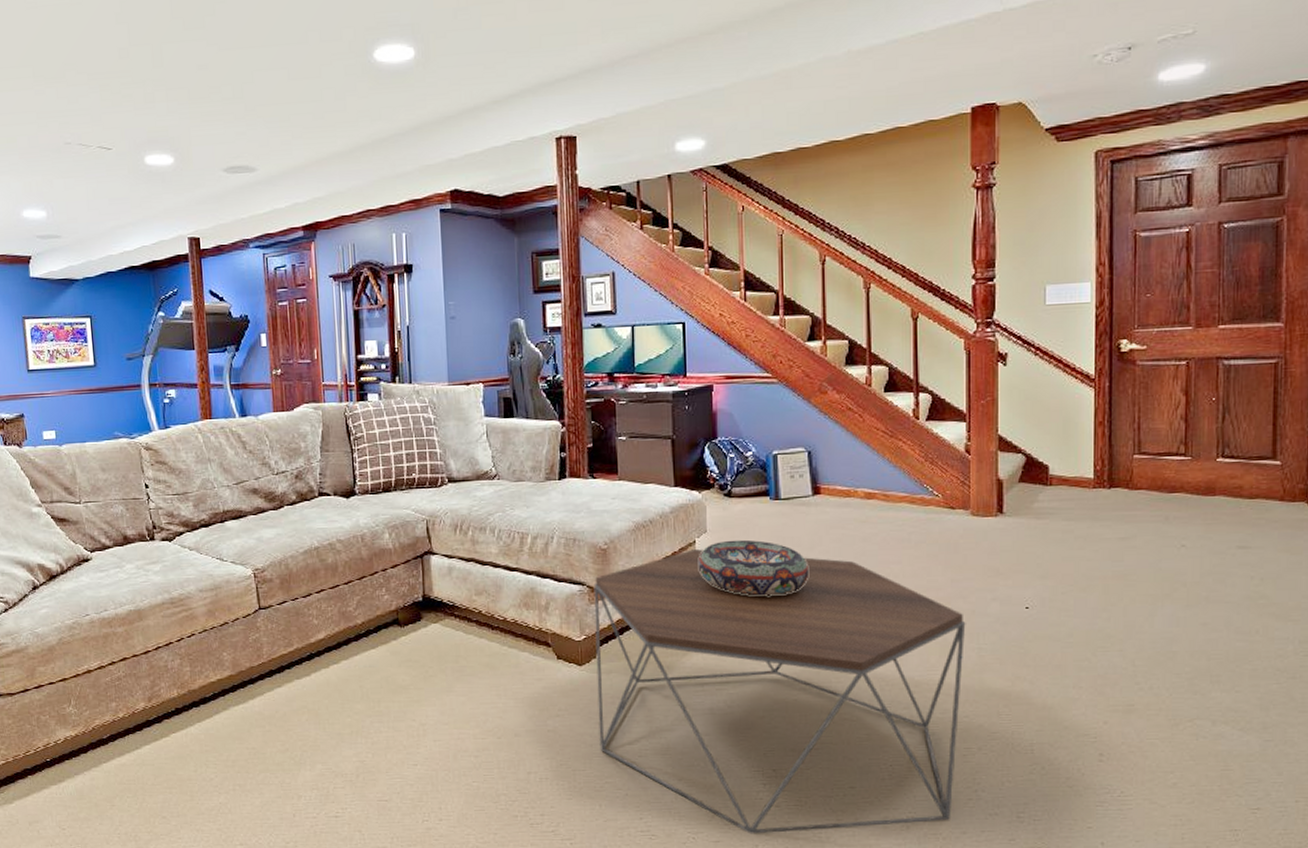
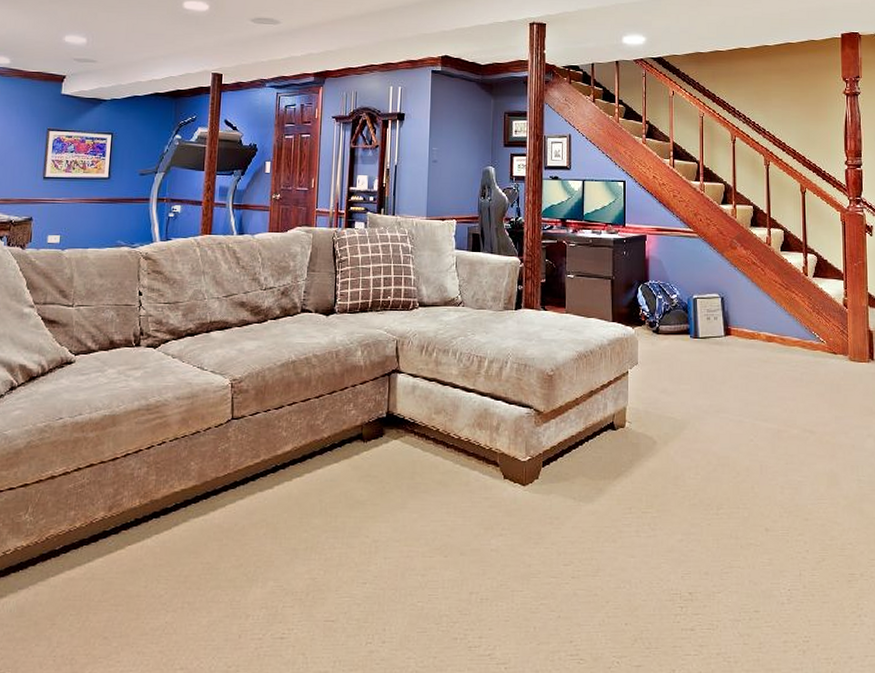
coffee table: present [593,549,966,834] -> none [537,379,848,659]
decorative bowl: present [698,539,810,596] -> none [629,372,722,425]

